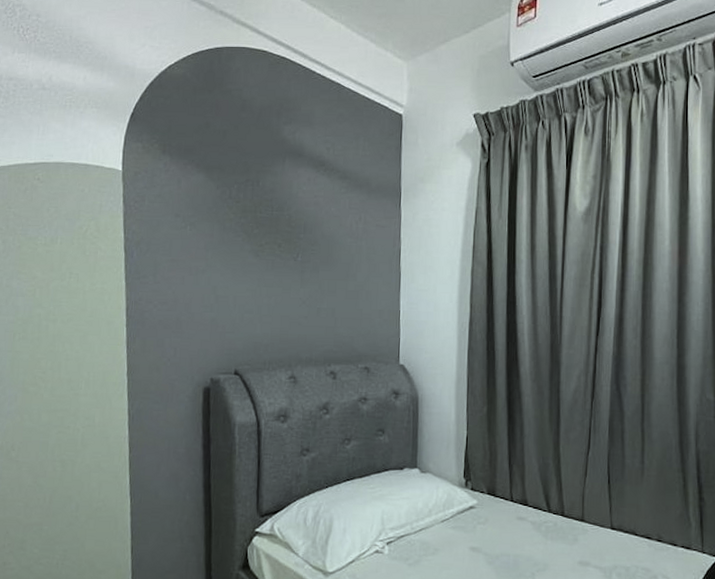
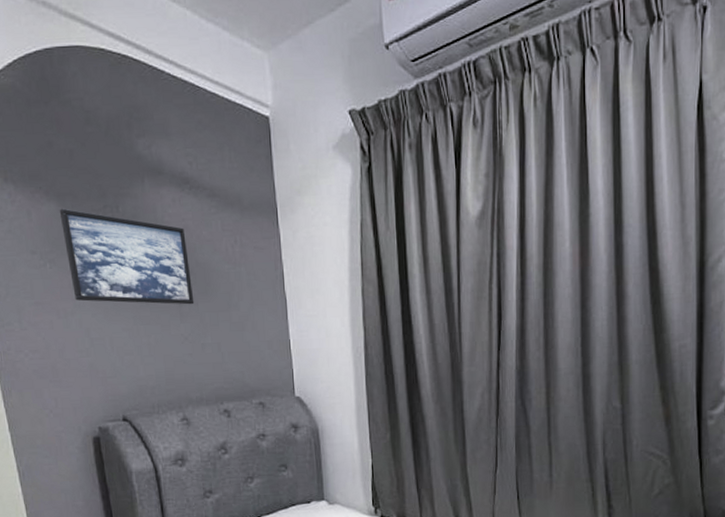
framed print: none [206,179,316,272] -> present [59,208,195,305]

